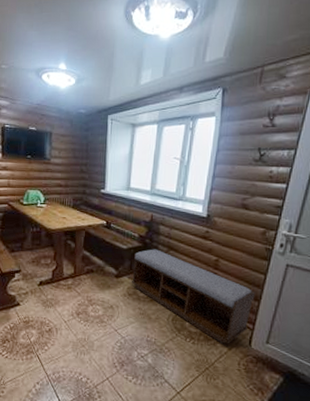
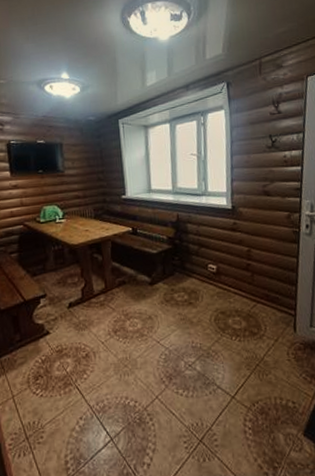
bench: present [131,249,256,345] -> none [165,249,292,337]

